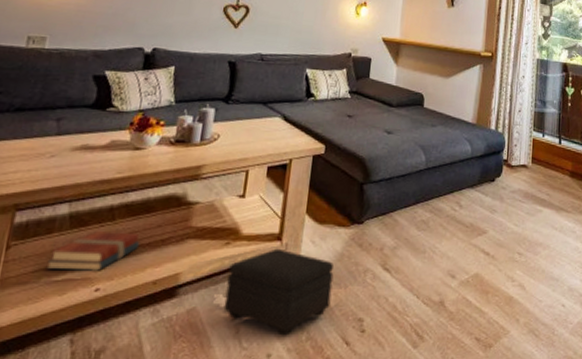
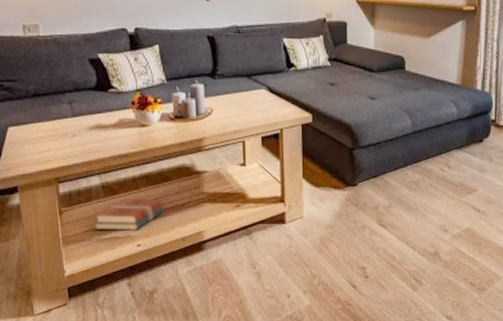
footstool: present [223,248,334,336] -> none [243,209,335,281]

